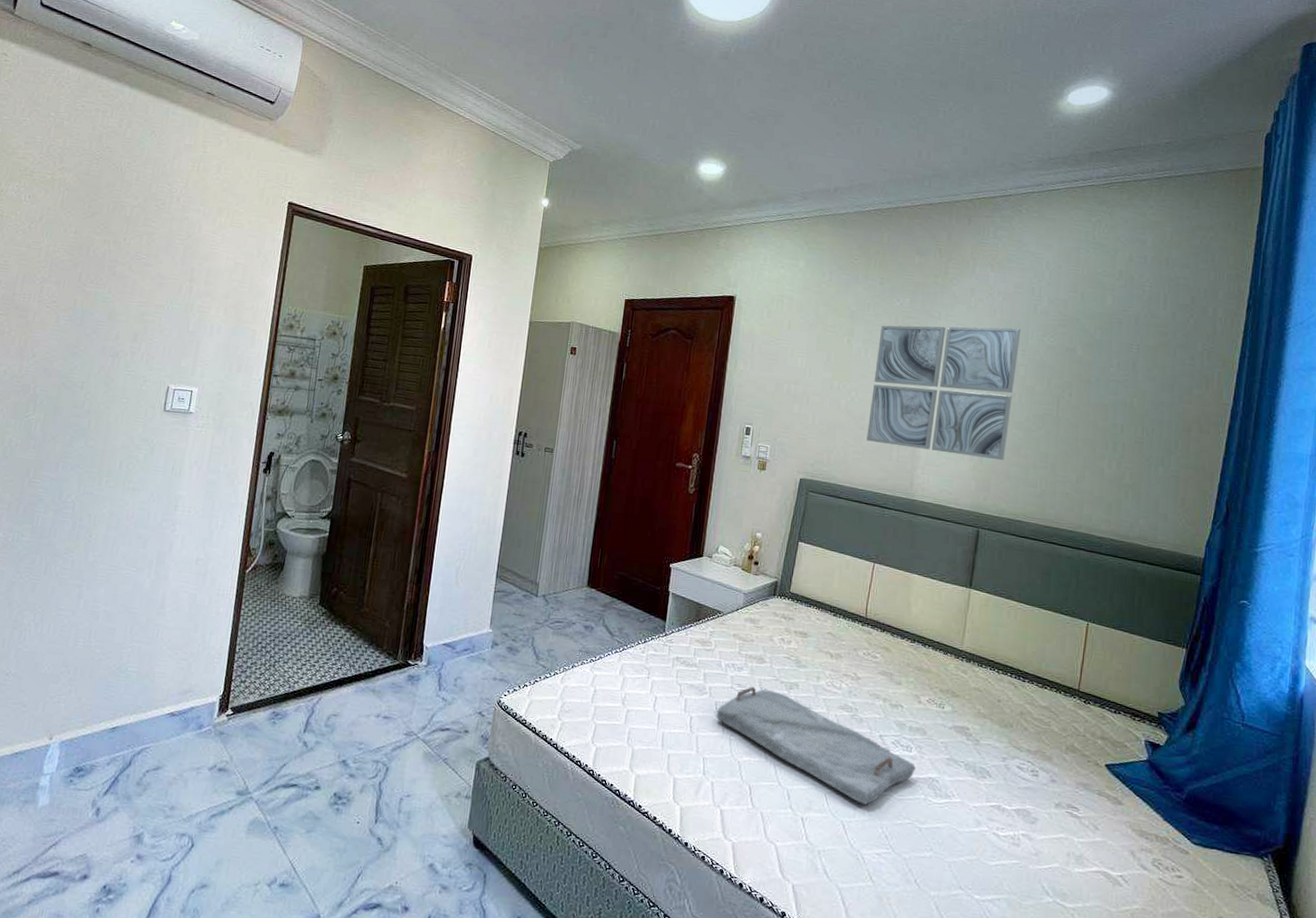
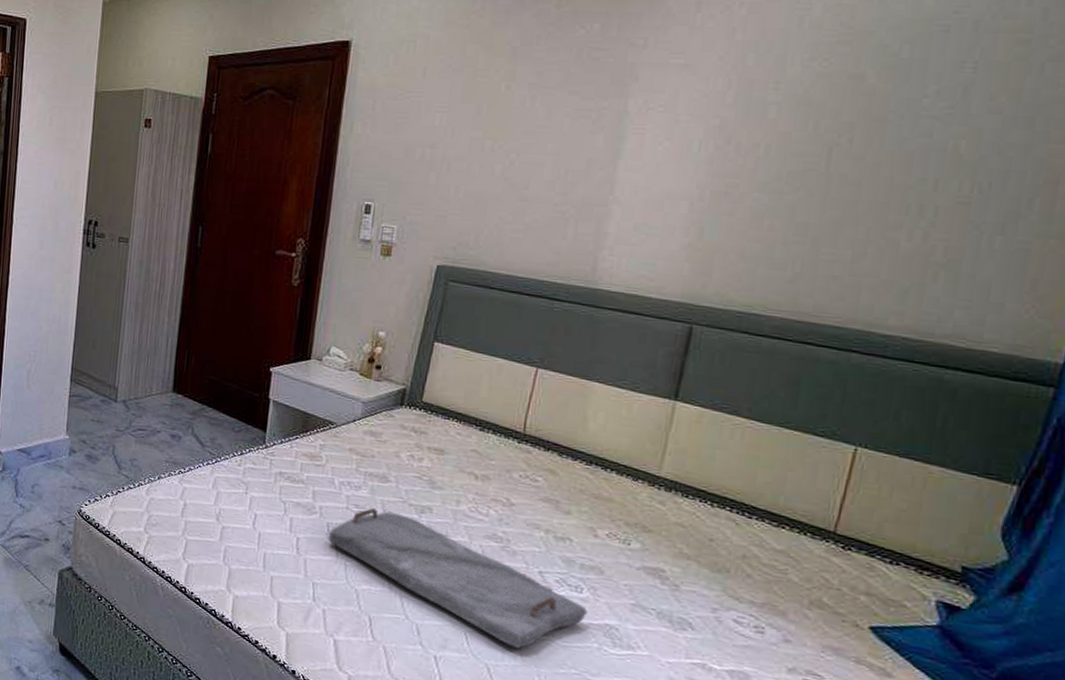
wall art: present [866,325,1021,461] -> none [530,50,775,236]

